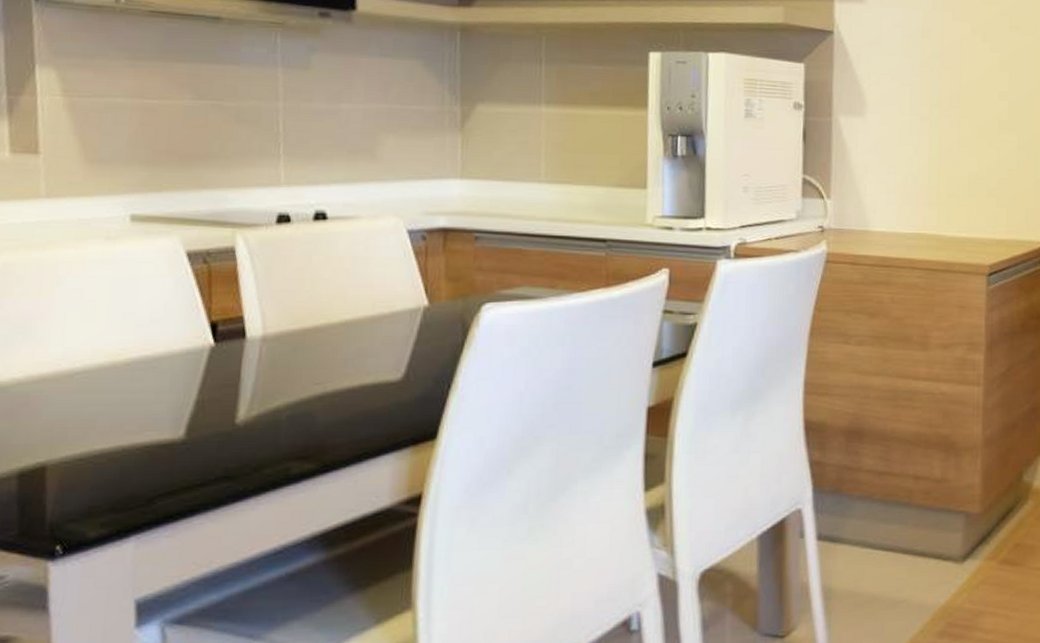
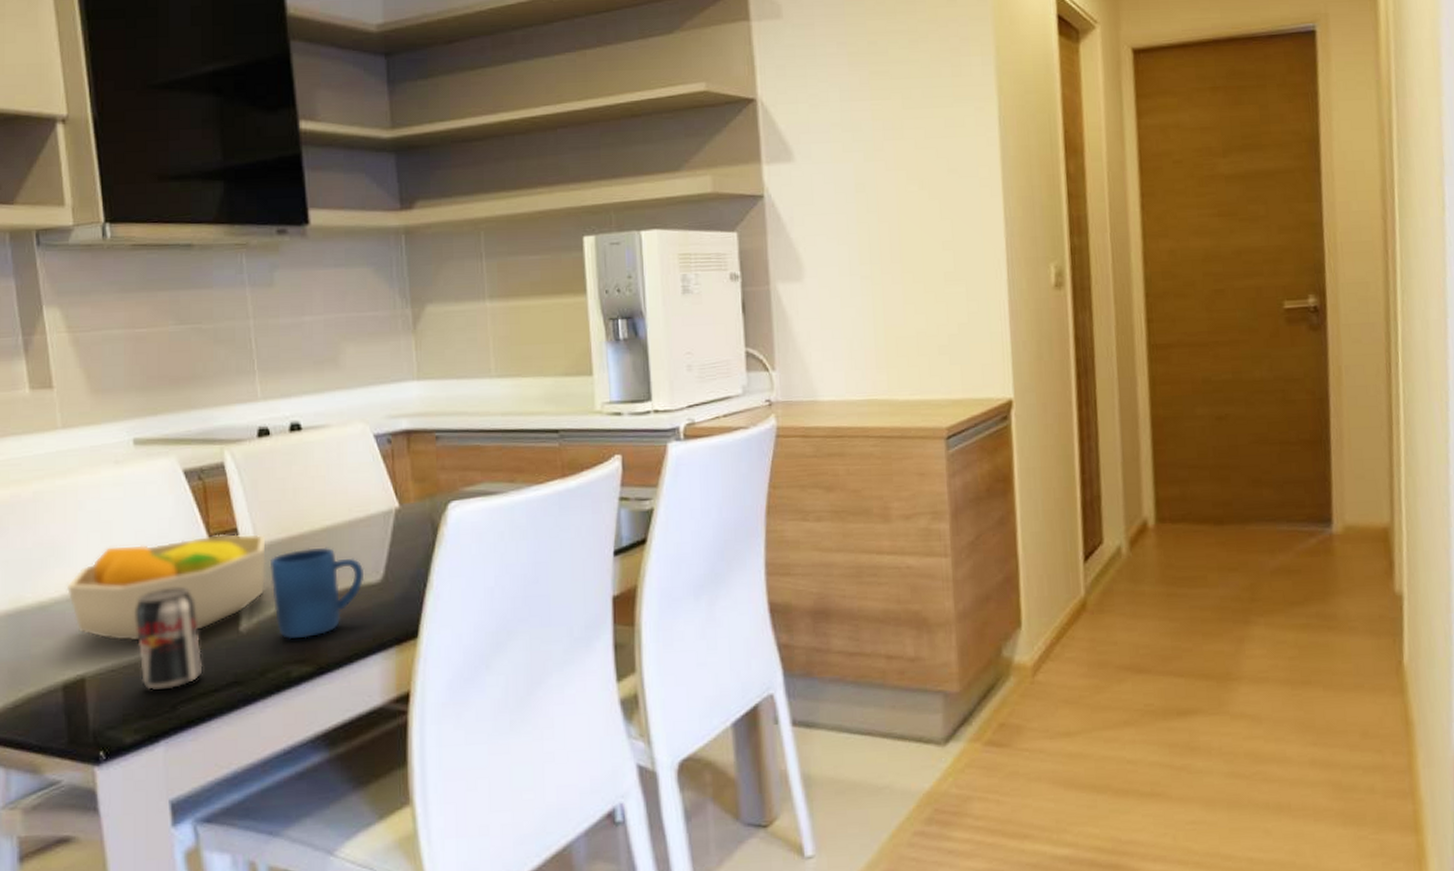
fruit bowl: none [32,321,276,429] -> present [66,533,266,642]
beverage can: none [112,375,189,483] -> present [134,587,203,691]
mug: none [276,341,384,435] -> present [269,547,365,640]

